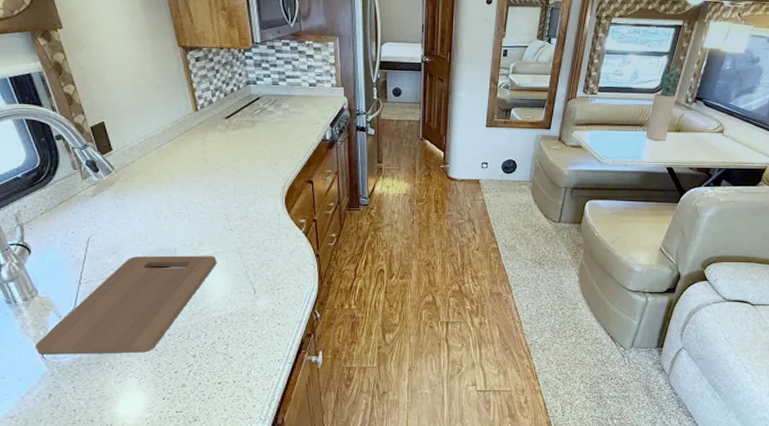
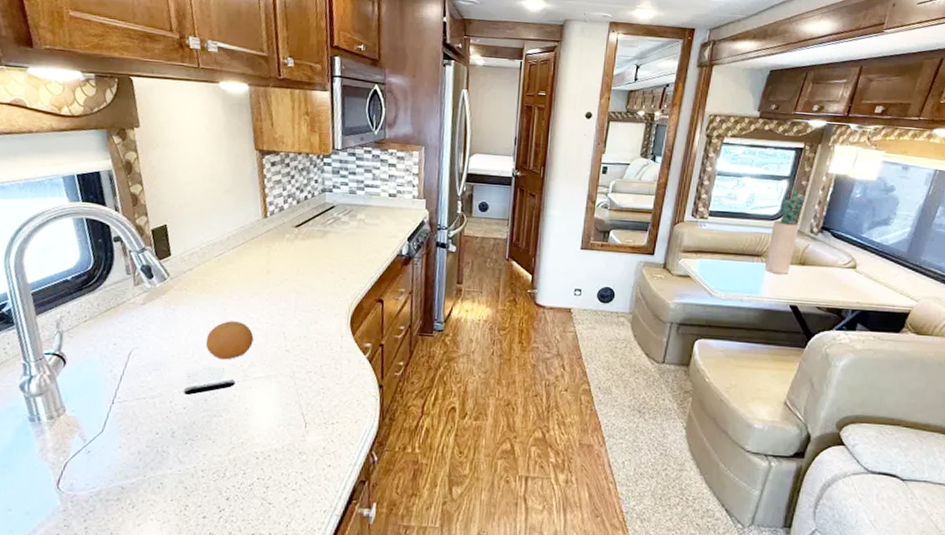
cutting board: present [34,255,217,355] -> none [51,375,268,491]
fruit: none [156,206,199,241] -> present [205,321,254,360]

